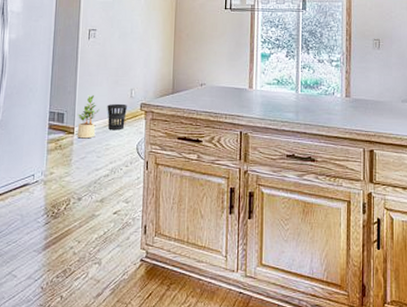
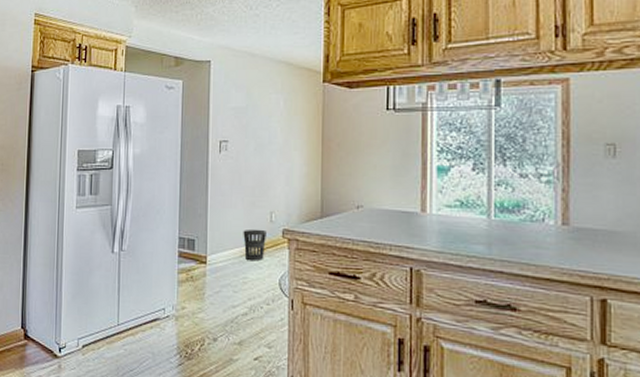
potted plant: present [77,95,99,139] -> none [209,219,234,270]

